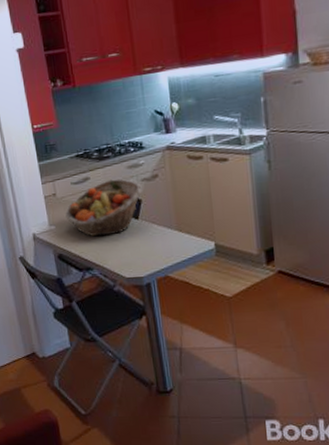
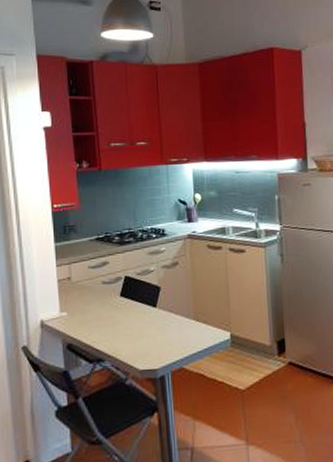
fruit basket: present [65,179,142,237] -> none [79,264,162,325]

